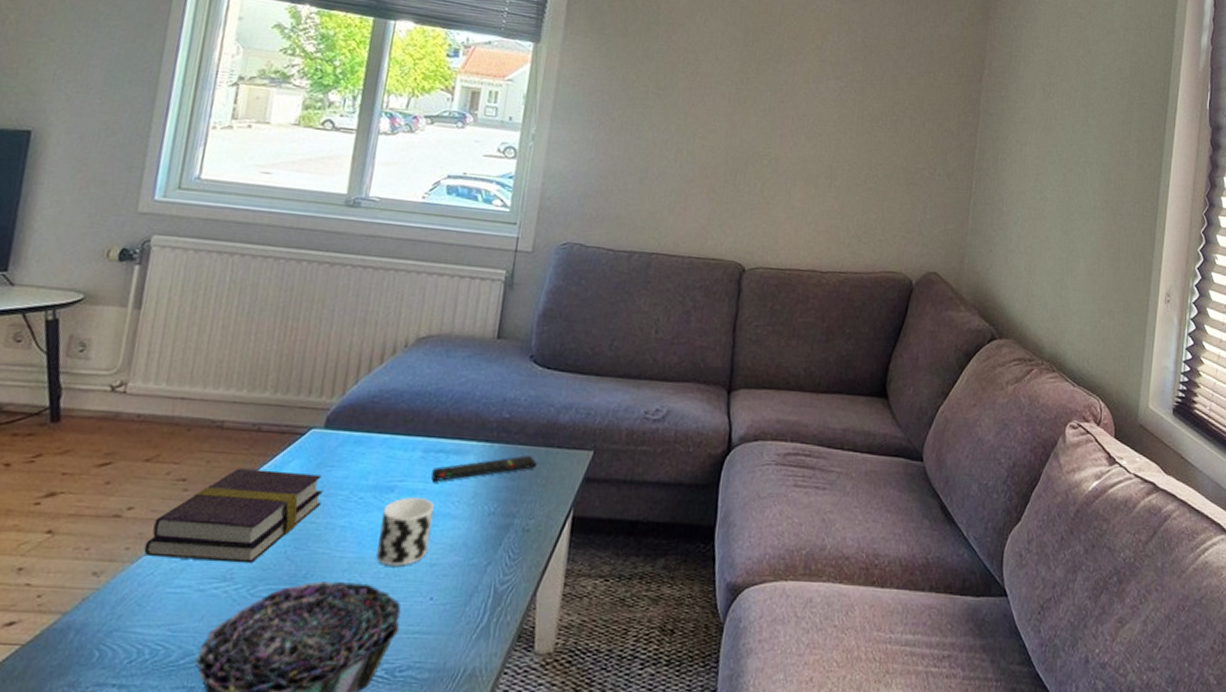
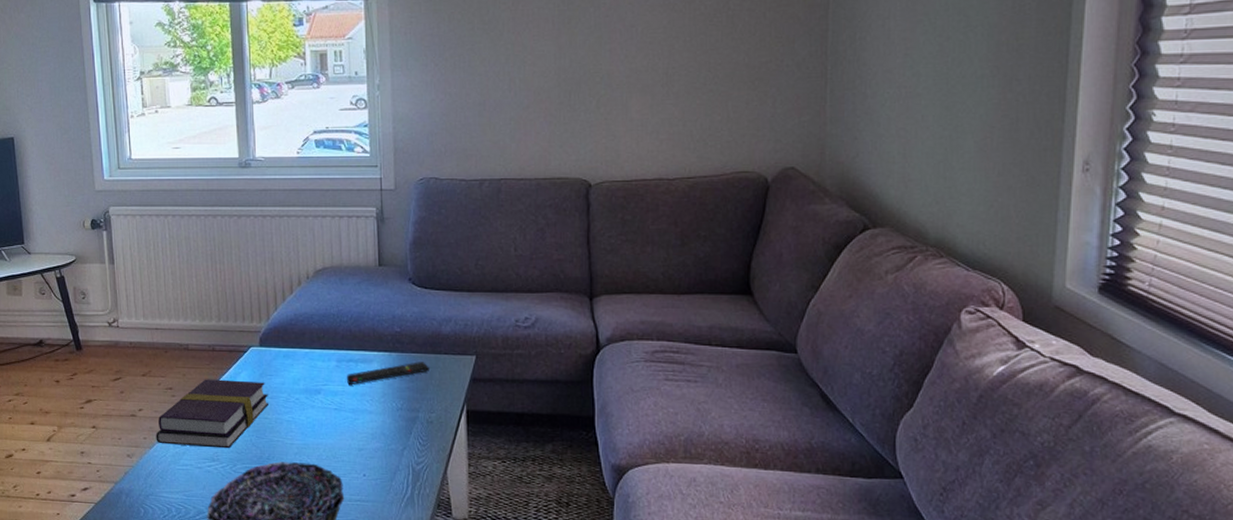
cup: present [376,497,435,566] -> none [315,398,355,451]

